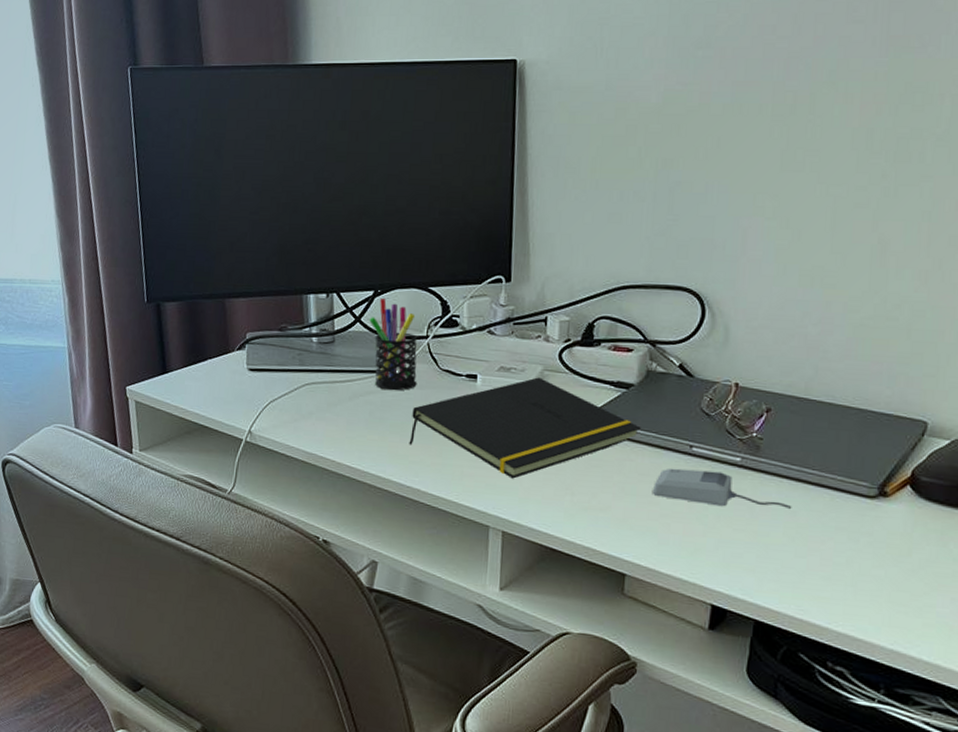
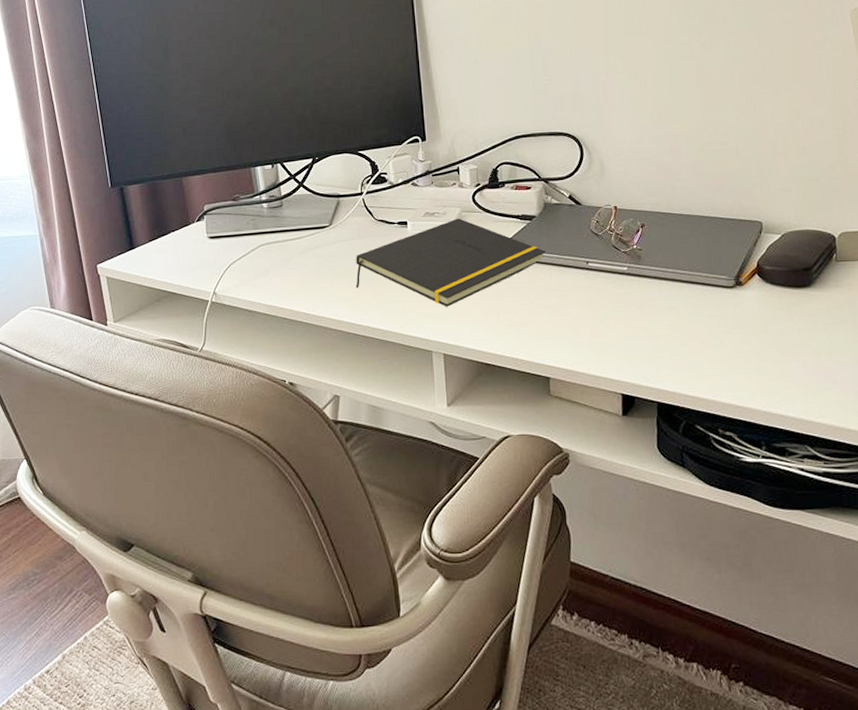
pen holder: present [369,299,418,391] -> none [311,164,358,243]
computer mouse: present [652,468,792,509] -> none [561,281,673,310]

